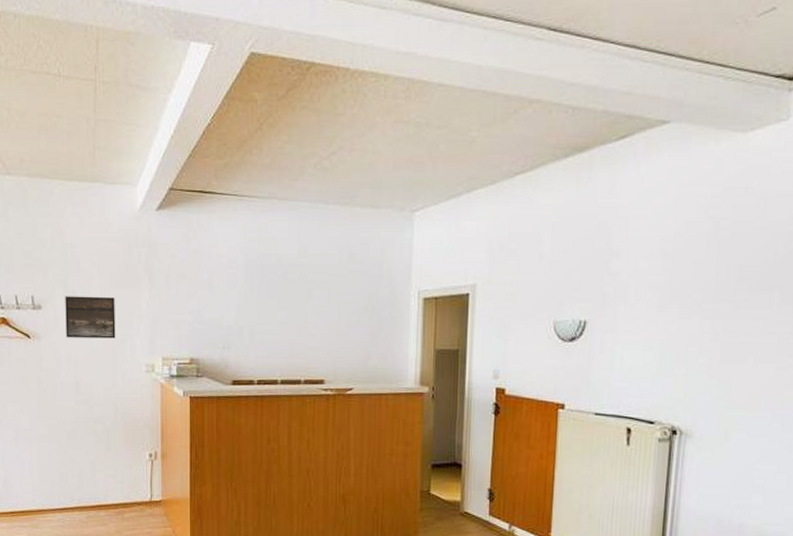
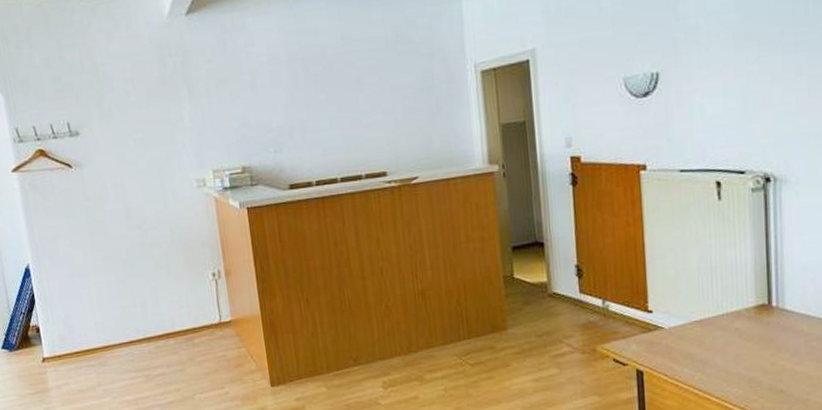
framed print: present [65,296,116,339] -> none [102,113,161,163]

